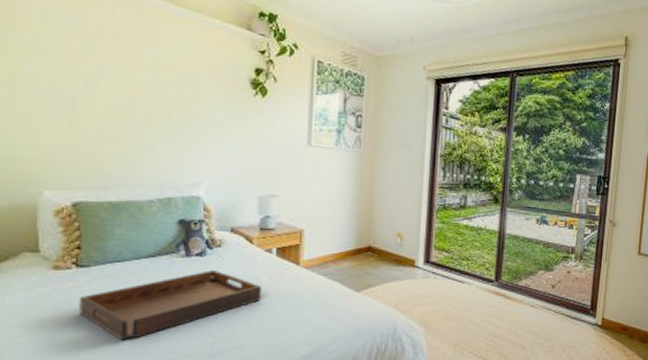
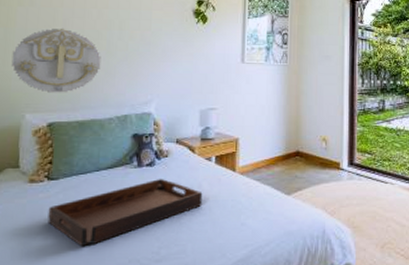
wall decoration: none [20,89,137,168] -> present [11,28,101,93]

